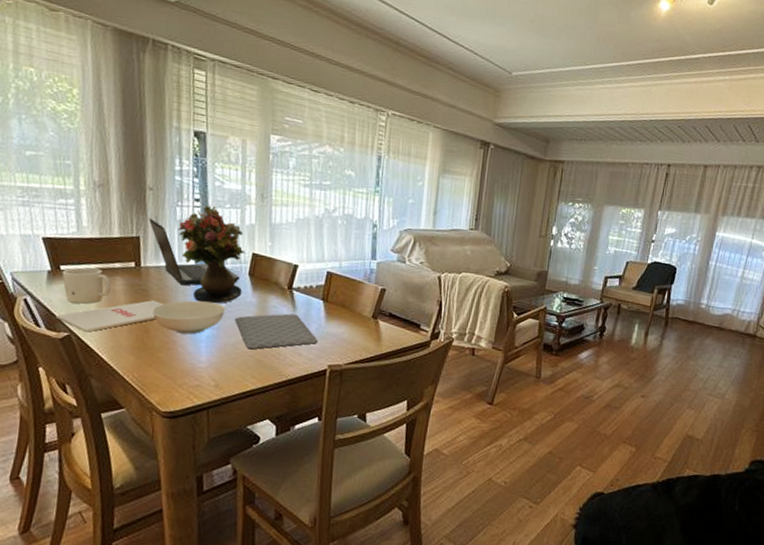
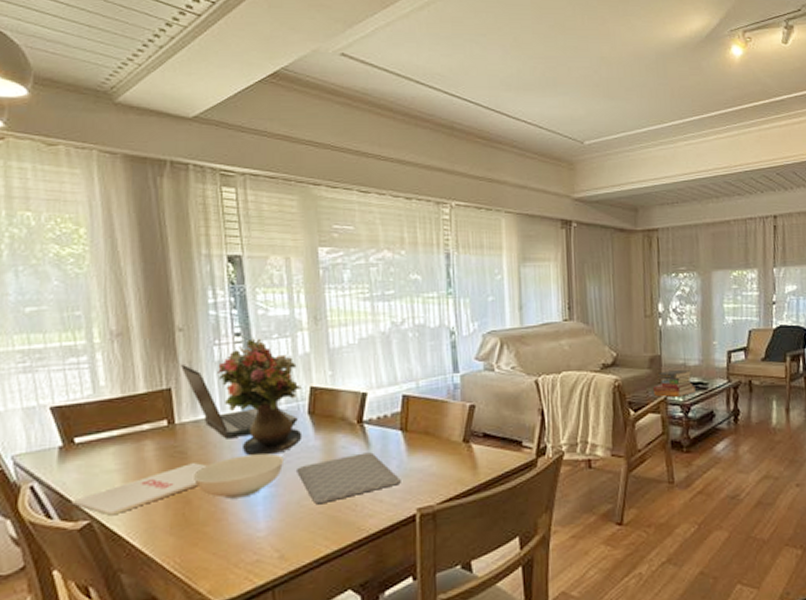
mug: present [62,267,111,304] -> none [76,435,139,482]
books: none [535,285,572,309] -> present [652,369,696,397]

